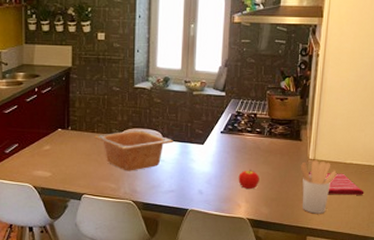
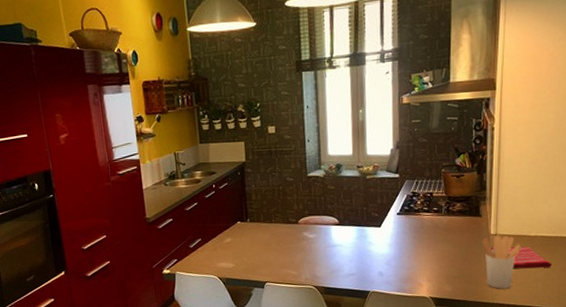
serving bowl: present [94,129,173,171] -> none [272,216,350,258]
fruit: present [238,170,260,190] -> none [418,249,440,269]

